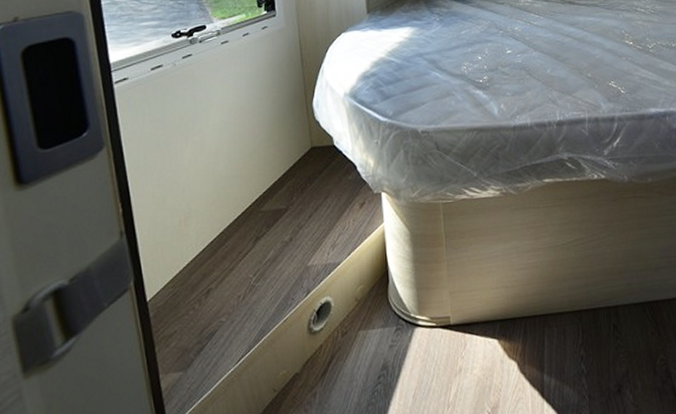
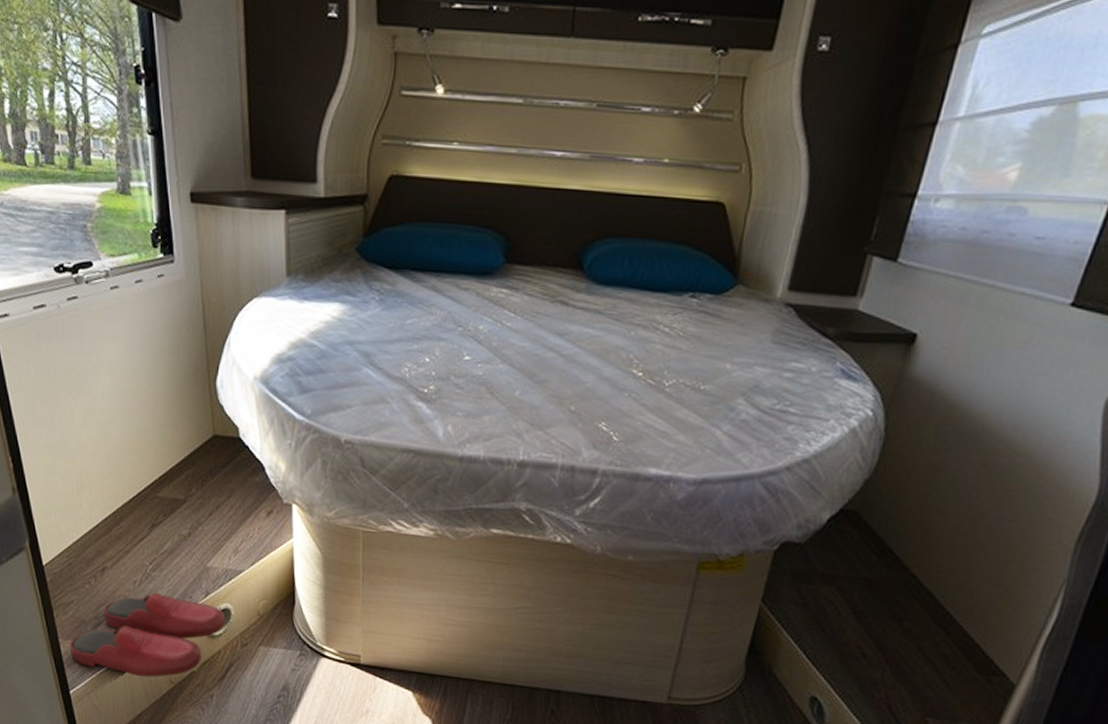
slippers: none [170,302,326,398] -> present [69,593,225,678]

